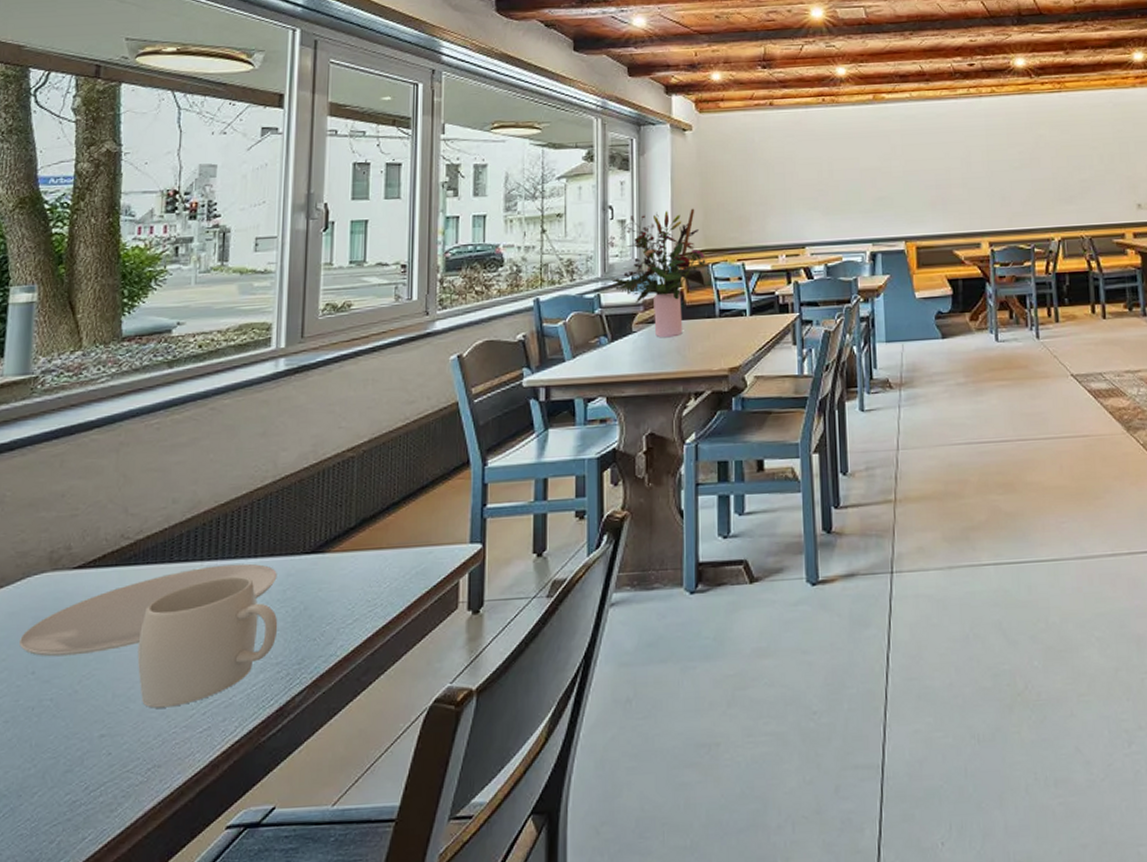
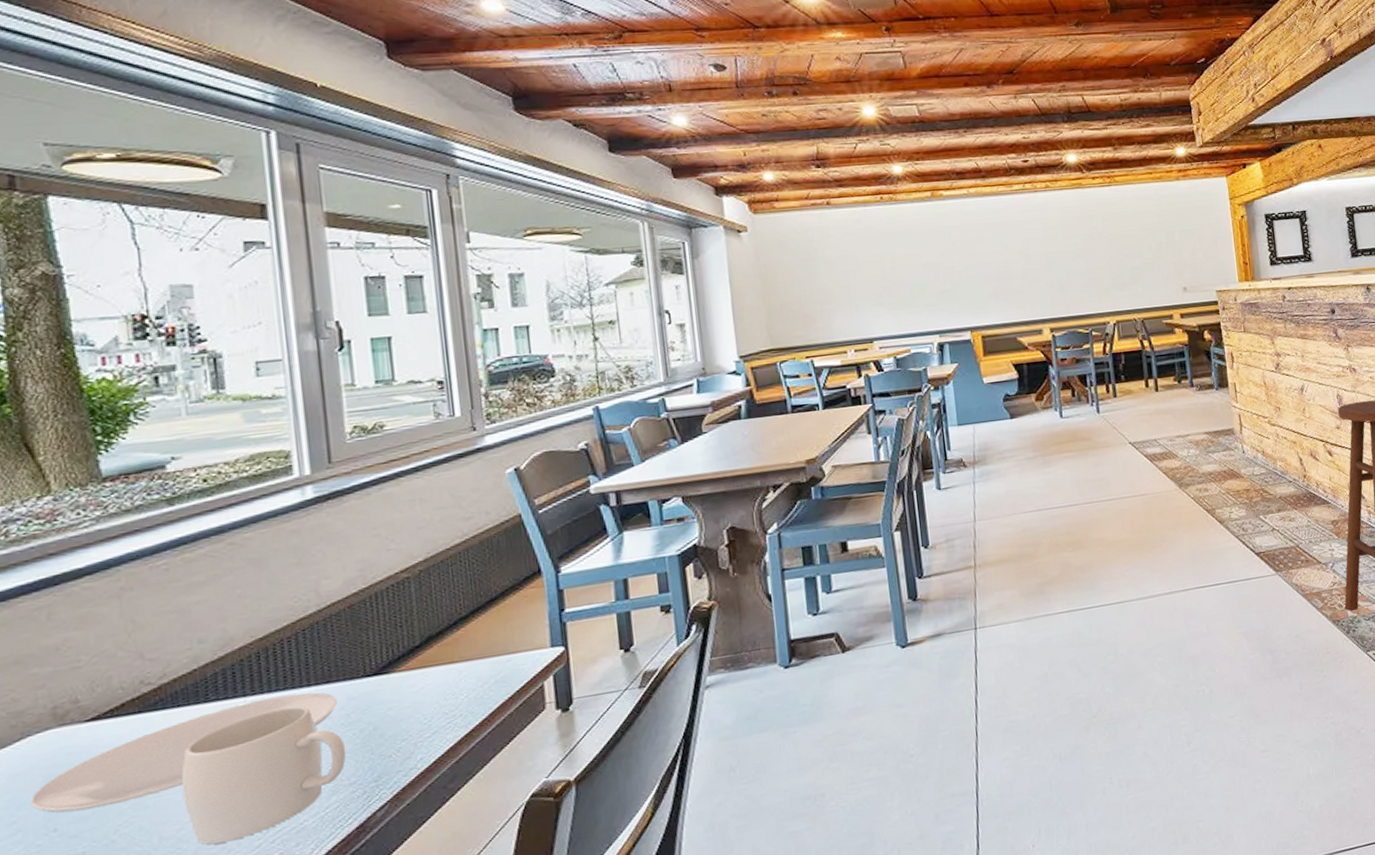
bouquet: present [611,208,706,338] -> none [675,309,776,437]

